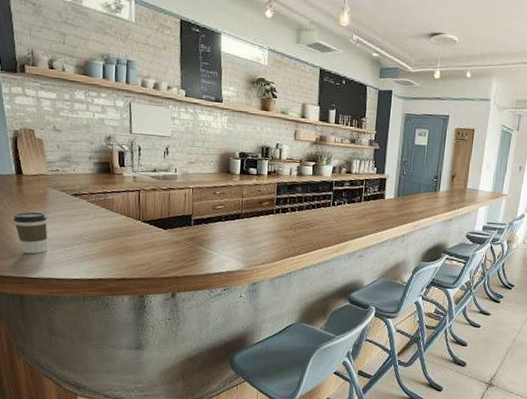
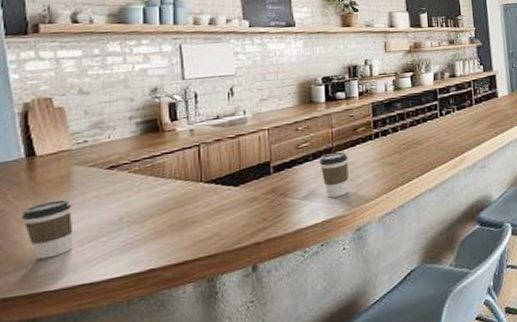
coffee cup: none [229,218,253,255] -> present [319,151,349,198]

